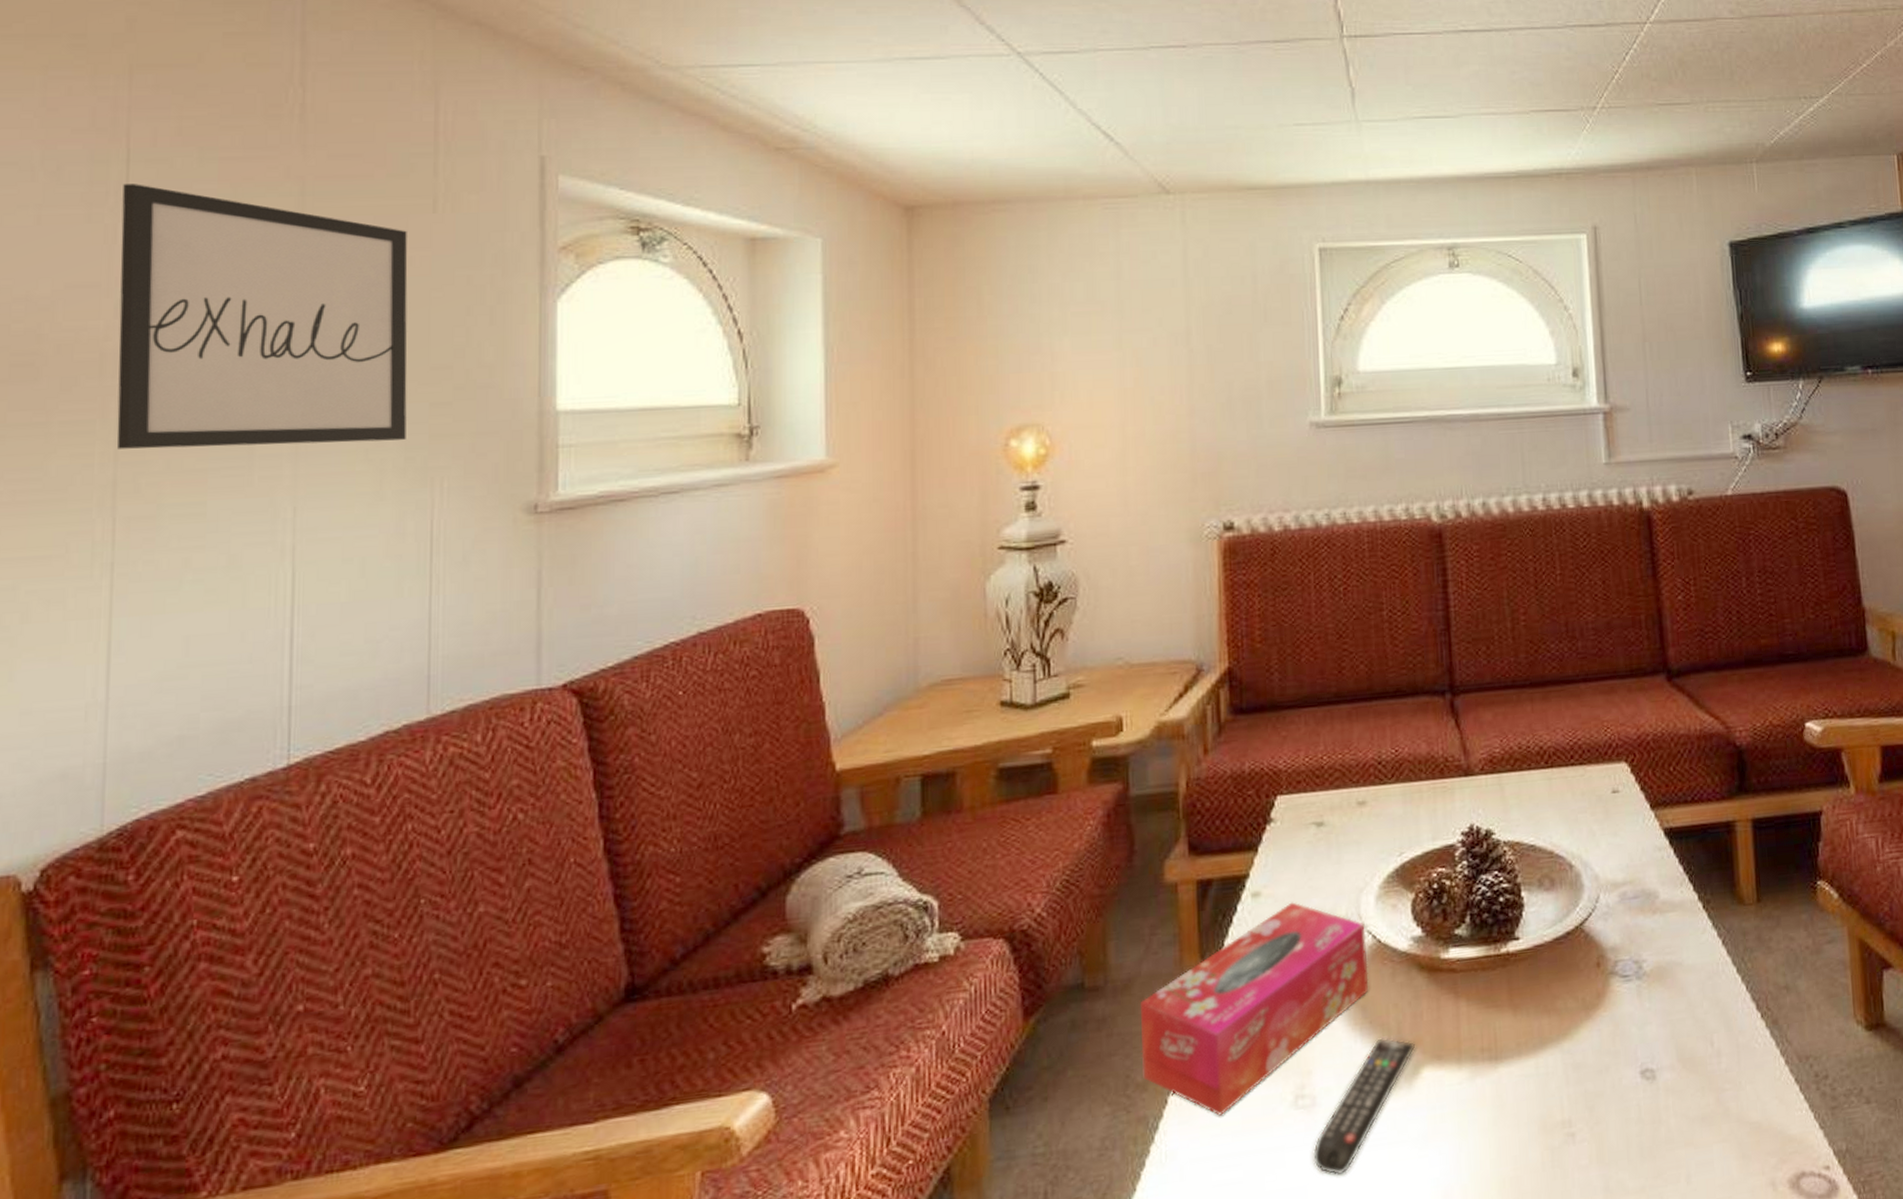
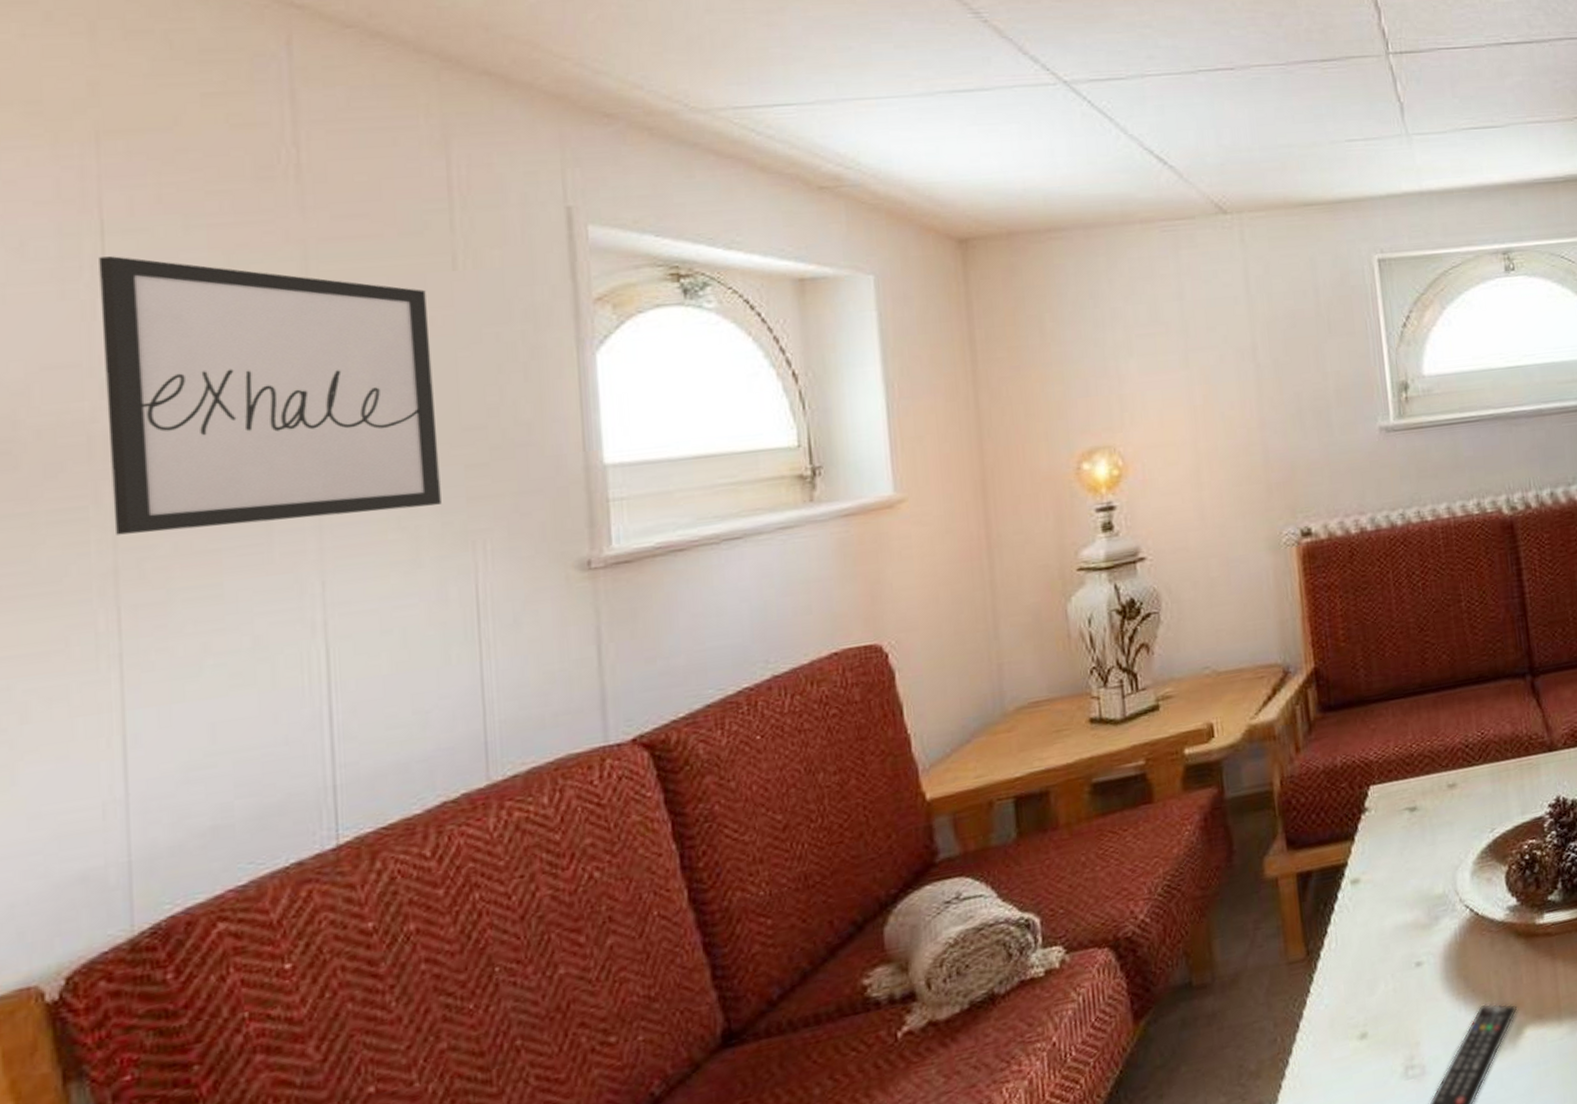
tissue box: present [1139,902,1369,1116] -> none [1248,885,1469,1094]

